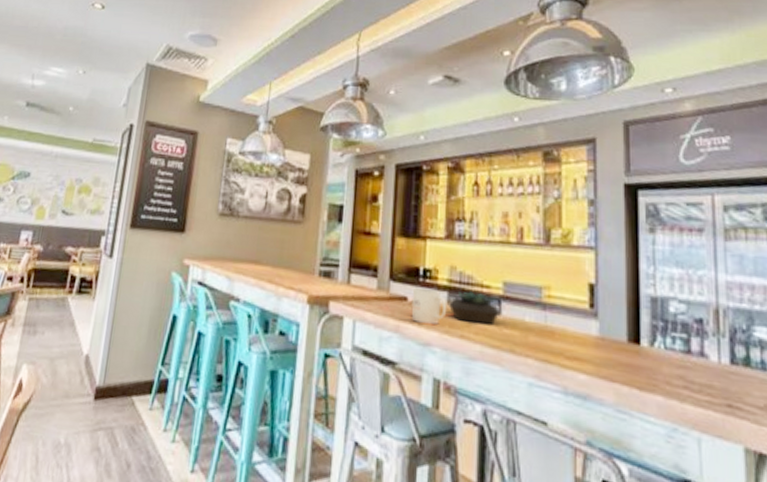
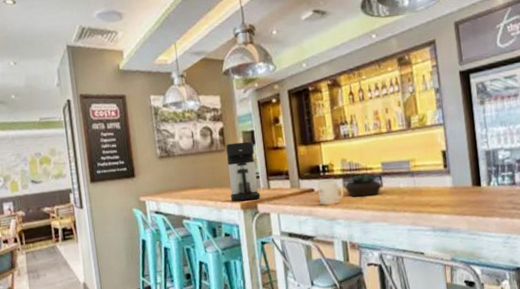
coffee maker: none [296,215,340,295] -> present [226,141,261,202]

